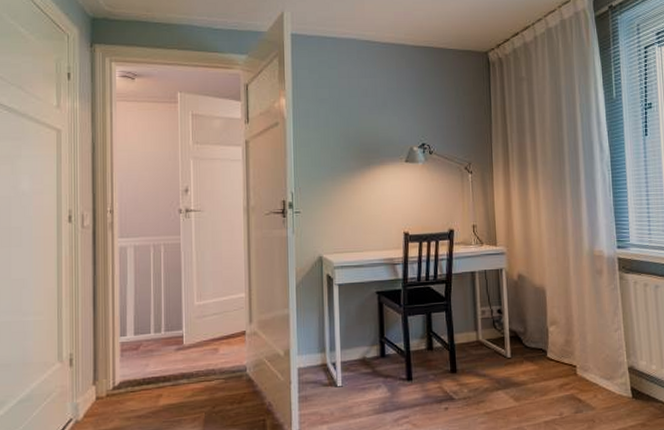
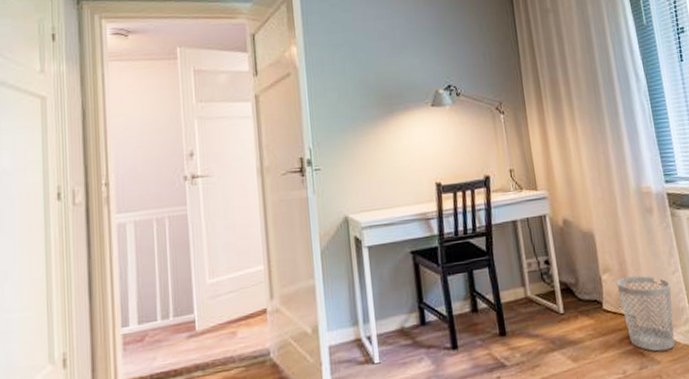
wastebasket: none [562,330,612,399] -> present [616,275,675,352]

